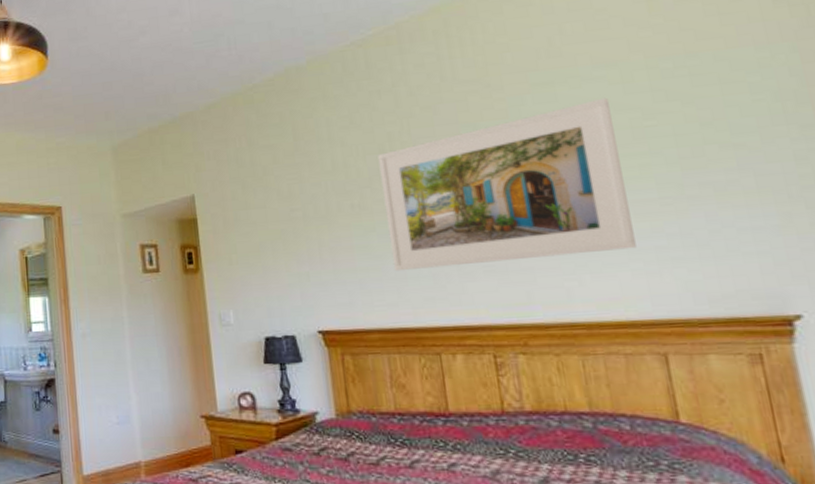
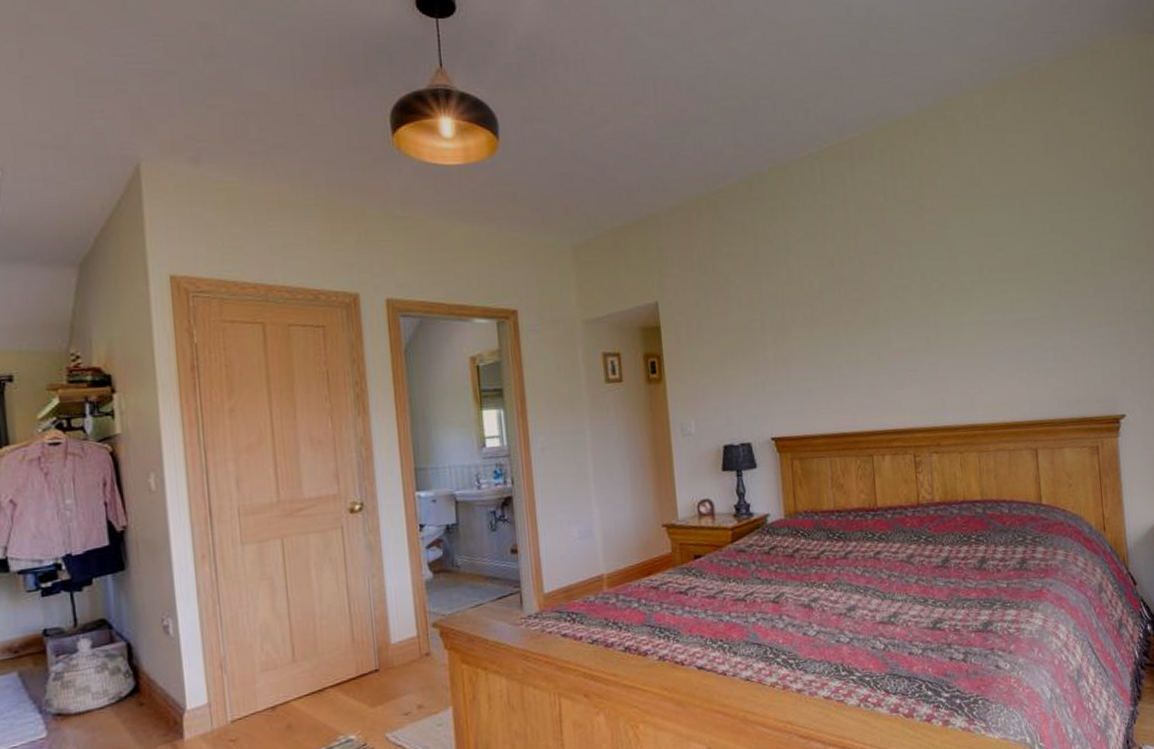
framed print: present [377,97,637,272] -> none [828,226,1023,381]

